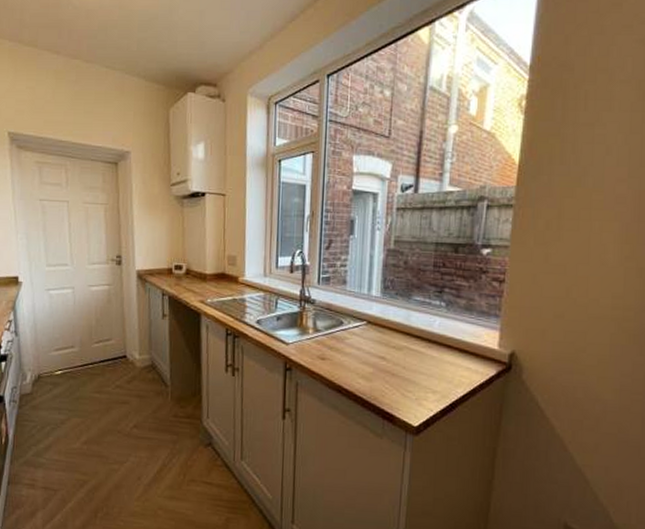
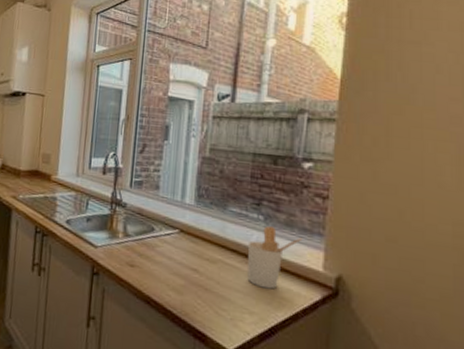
utensil holder: none [430,312,481,369] -> present [247,226,303,290]

